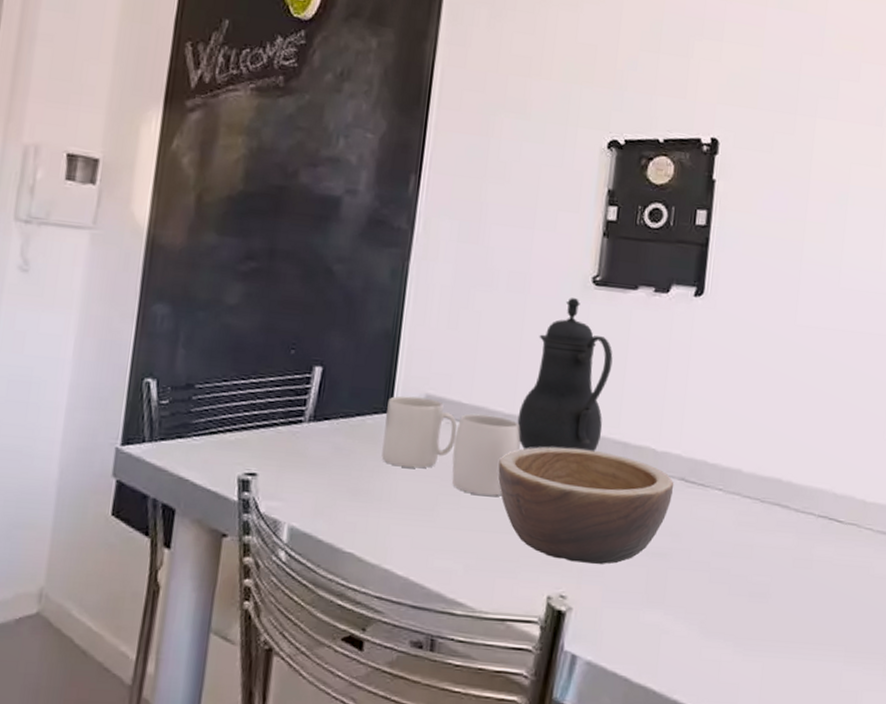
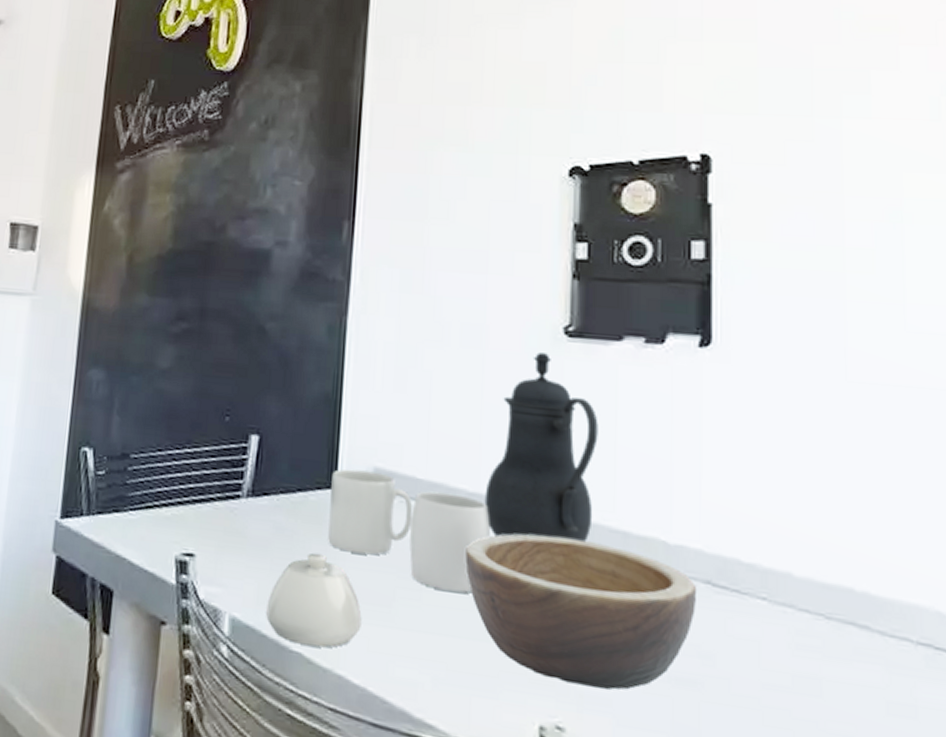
sugar bowl: none [321,468,408,548] -> present [265,552,362,648]

